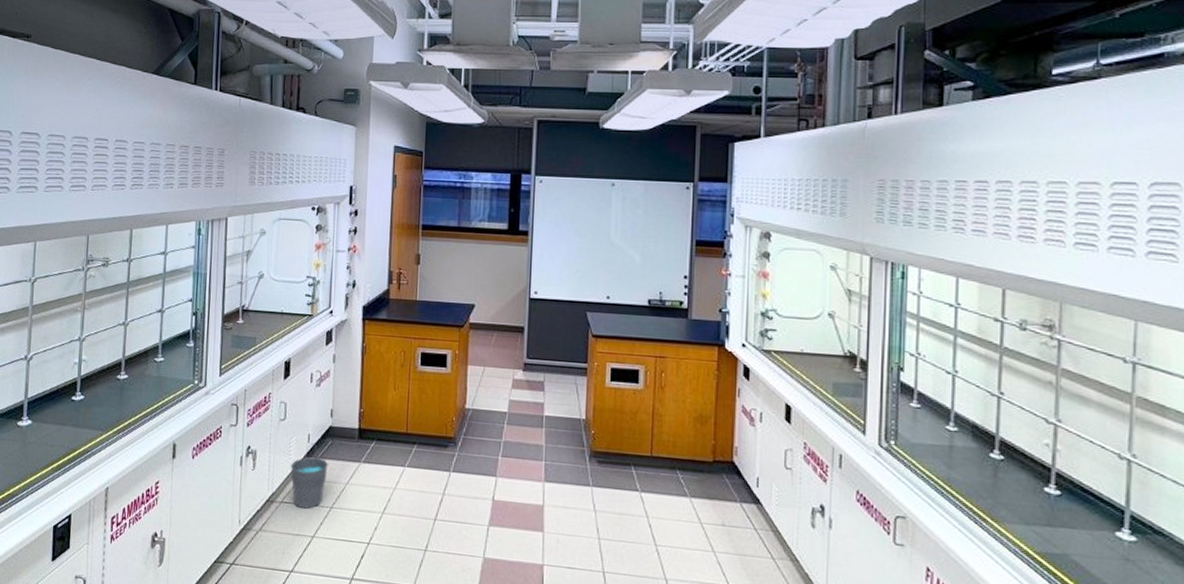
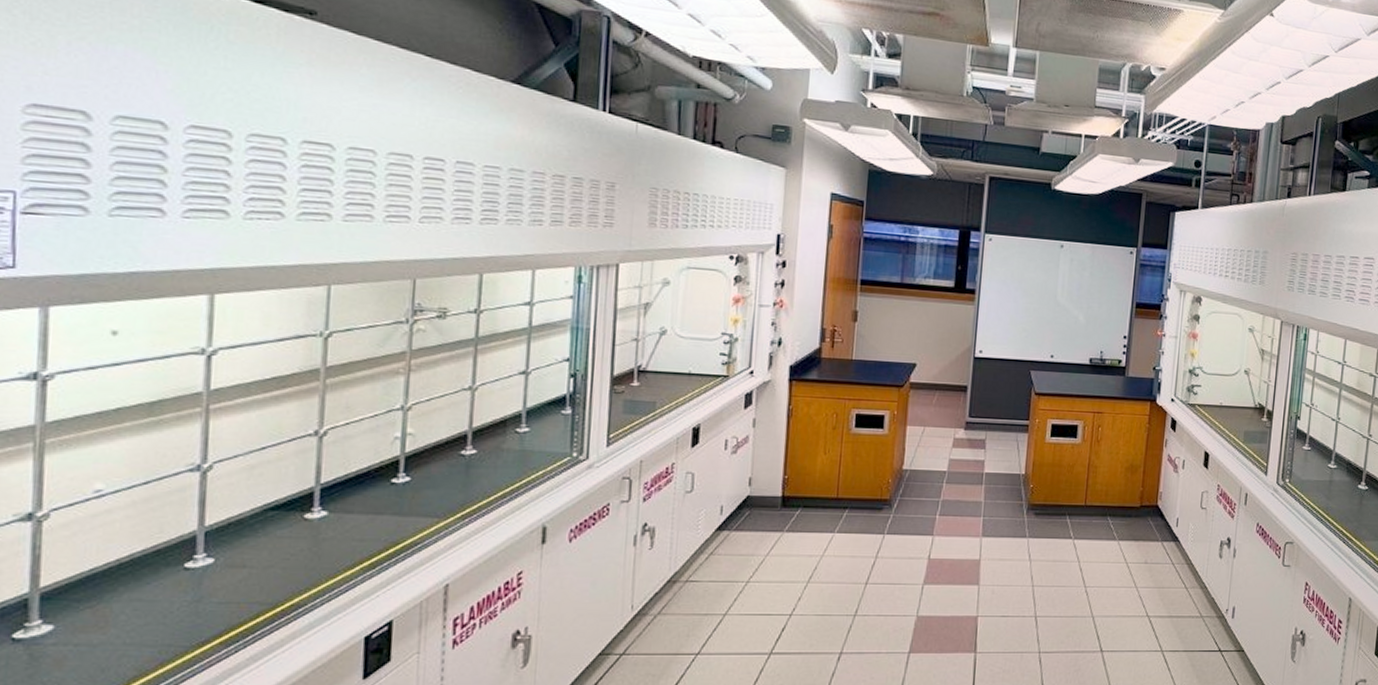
bucket: present [290,442,328,509] -> none [697,514,745,585]

